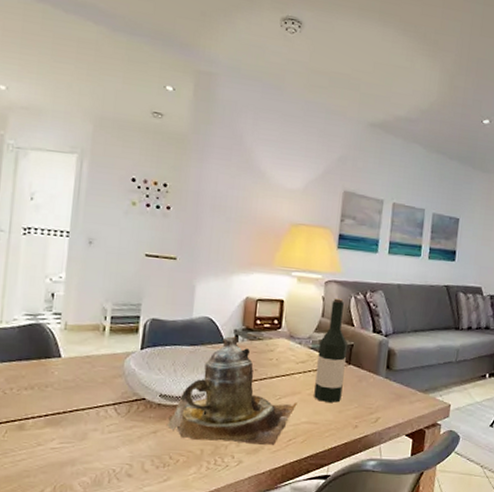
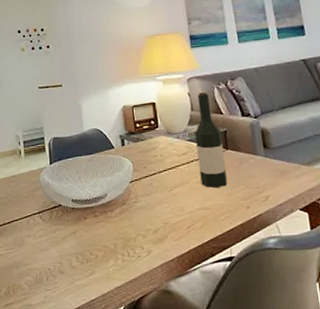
teapot: present [167,336,297,446] -> none [82,141,188,236]

